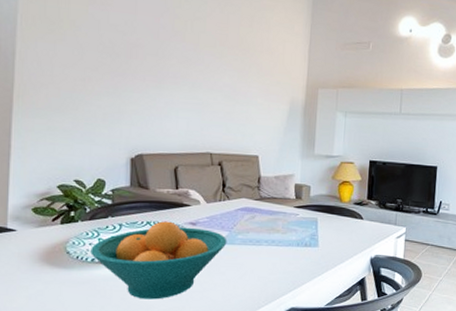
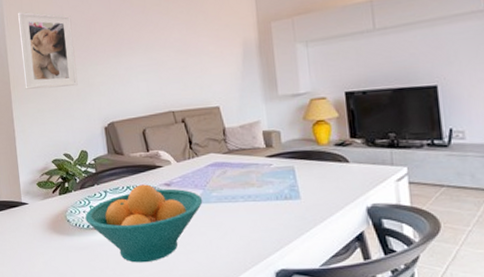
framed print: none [34,13,109,110] -> present [18,12,78,89]

